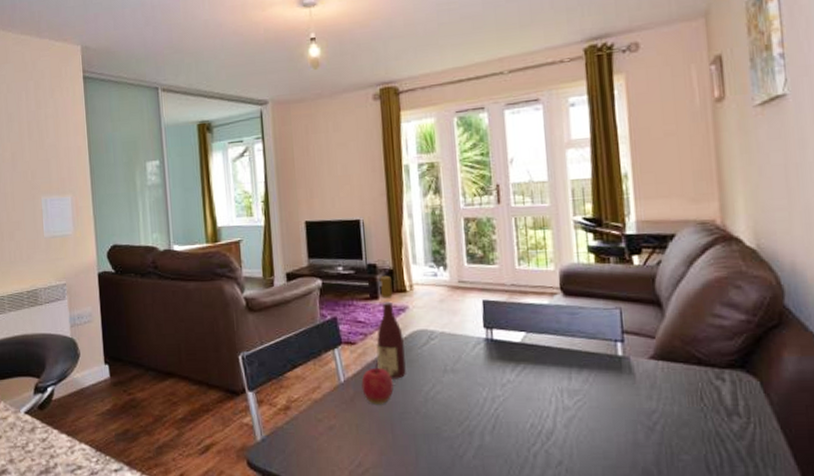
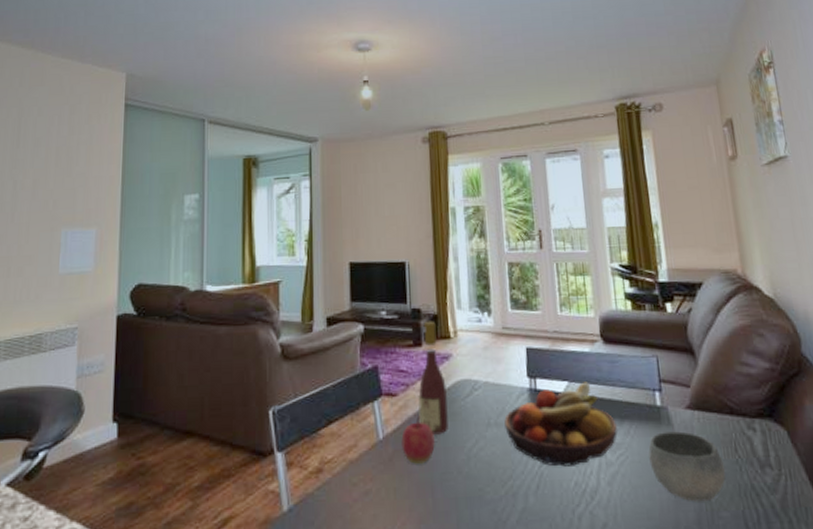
fruit bowl: none [460,332,576,410] -> present [504,382,618,467]
bowl: none [607,380,688,446] -> present [648,431,726,502]

